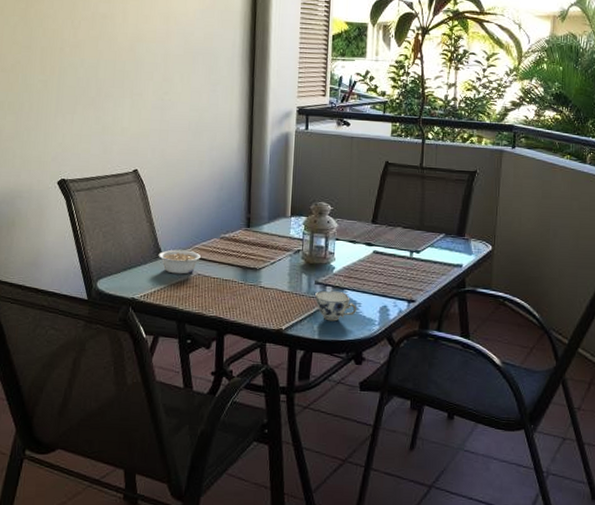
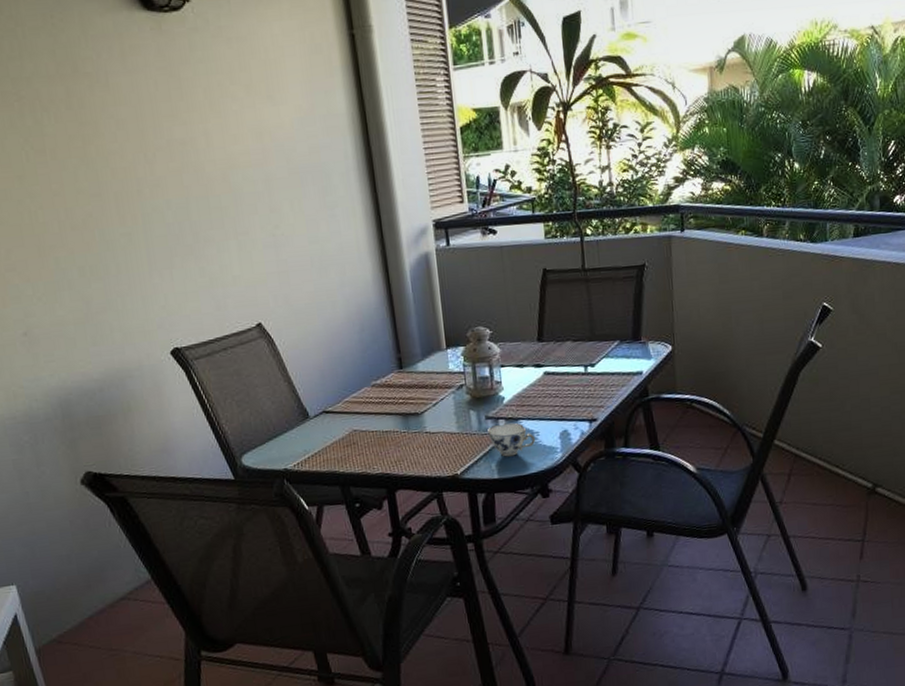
legume: present [158,249,201,274] -> none [304,405,353,435]

